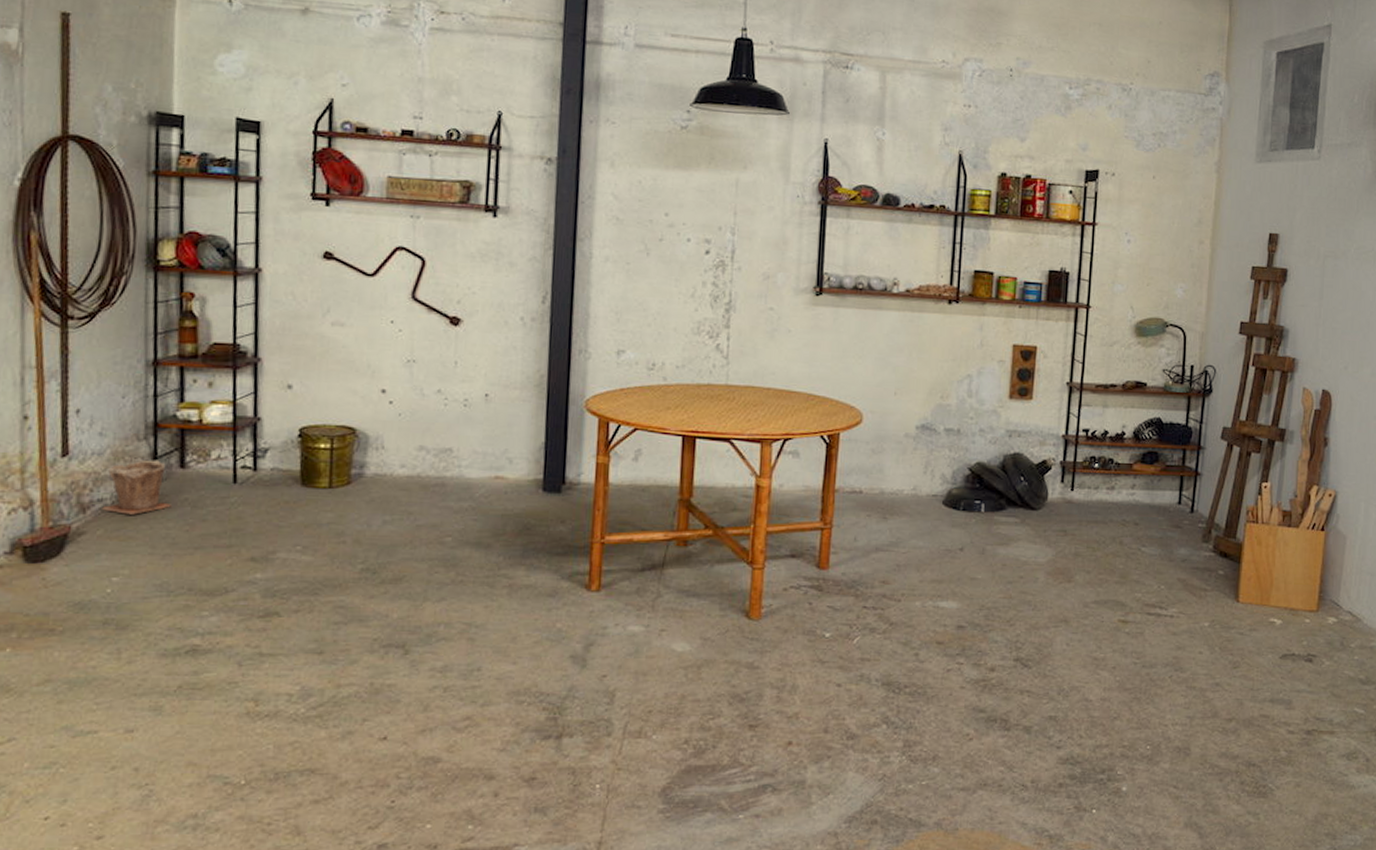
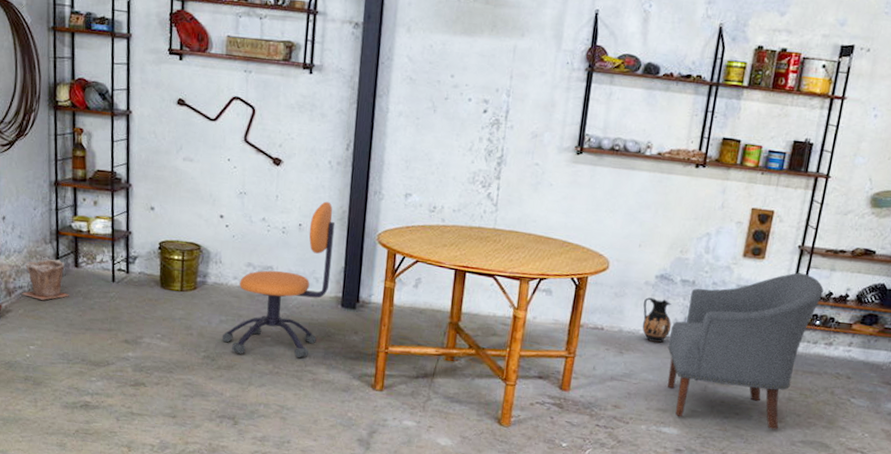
office chair: none [385,365,532,561] -> present [221,201,336,358]
ceramic jug: none [904,451,939,503] -> present [642,297,672,343]
chair: none [937,412,1098,592] -> present [667,272,824,430]

